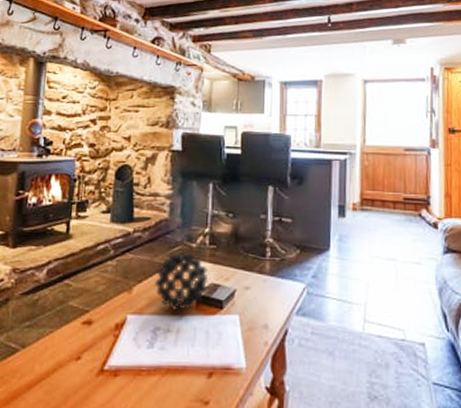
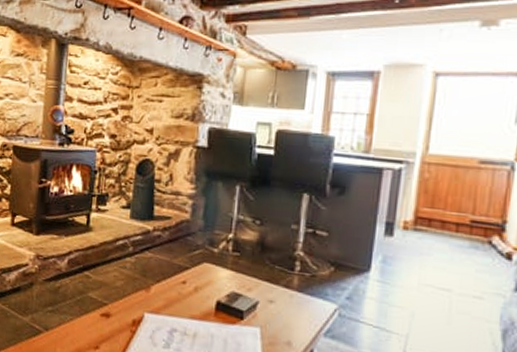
decorative ball: present [155,253,209,311] -> none [173,256,230,316]

